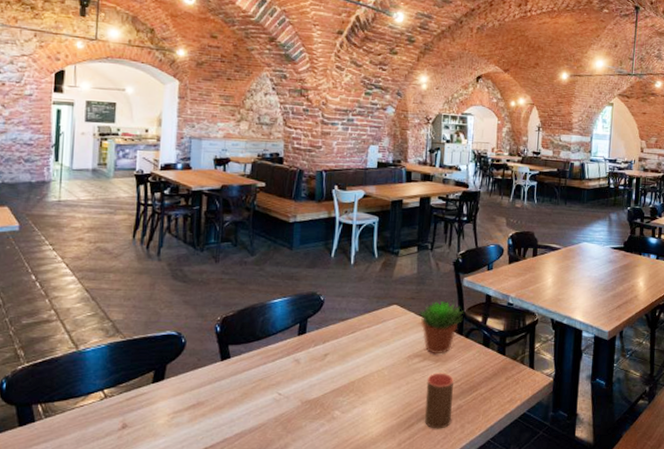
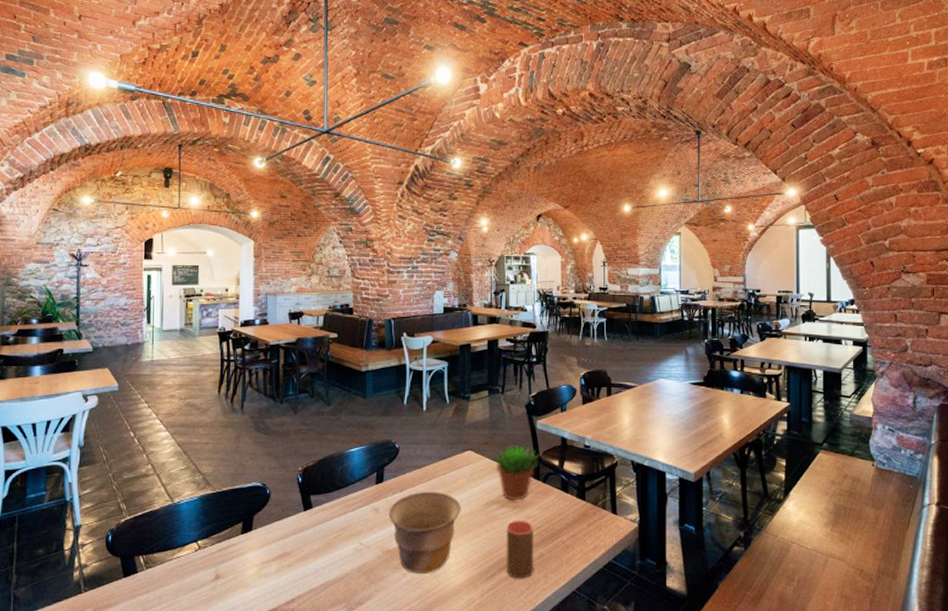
bowl: none [309,343,384,423] -> present [388,491,461,573]

